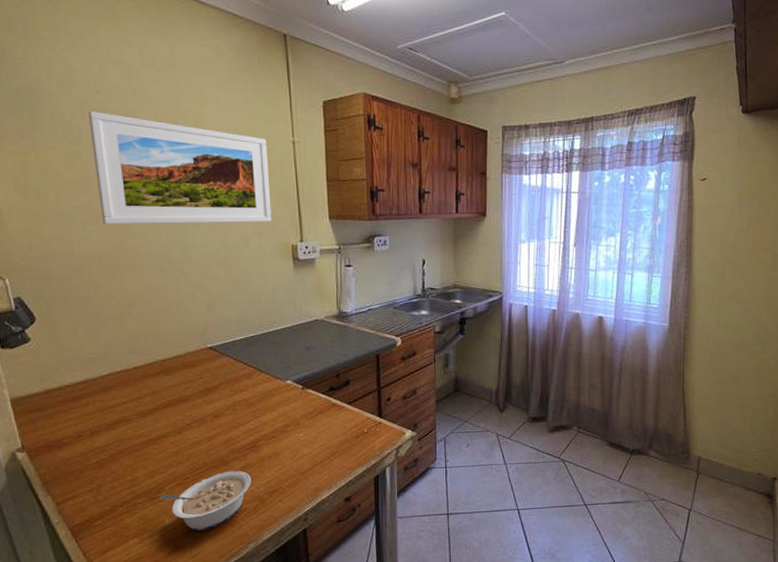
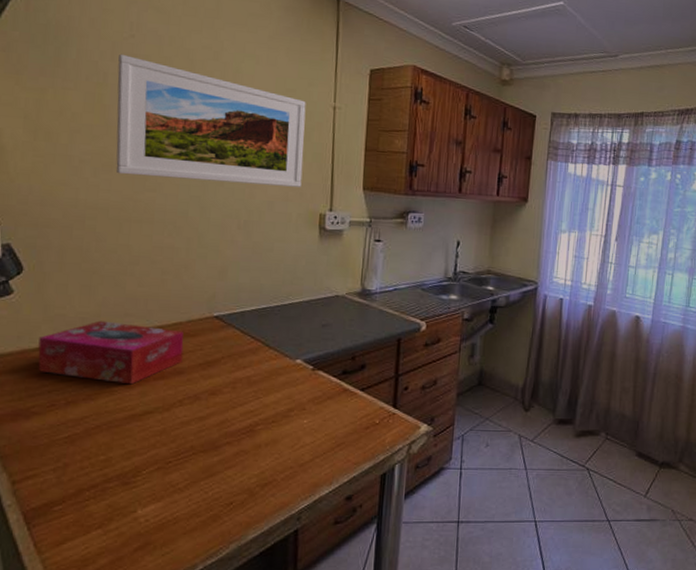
tissue box: none [59,359,186,414] -> present [38,320,184,385]
legume: present [160,470,251,530] -> none [135,457,243,524]

